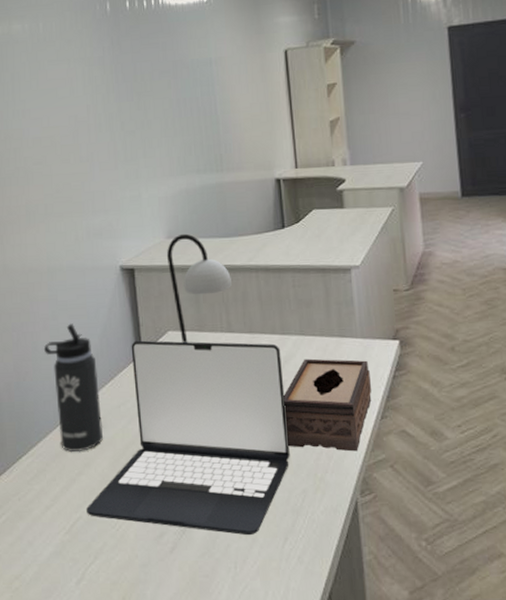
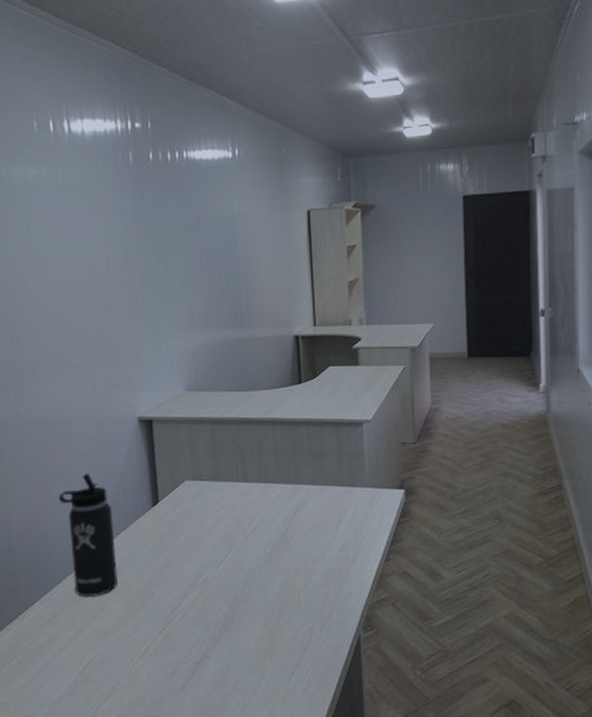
laptop: present [86,340,290,535] -> none [100,489,299,670]
table lamp: present [166,233,232,343] -> none [185,387,248,493]
tissue box: present [283,358,372,452] -> none [295,506,377,592]

